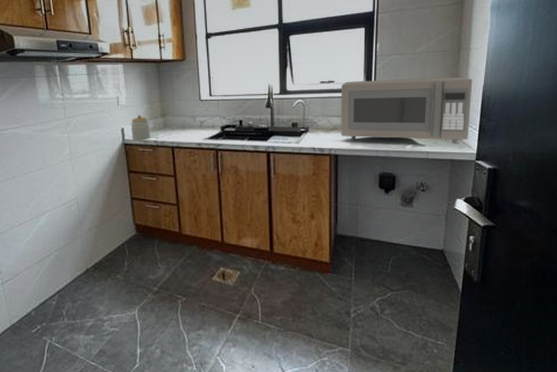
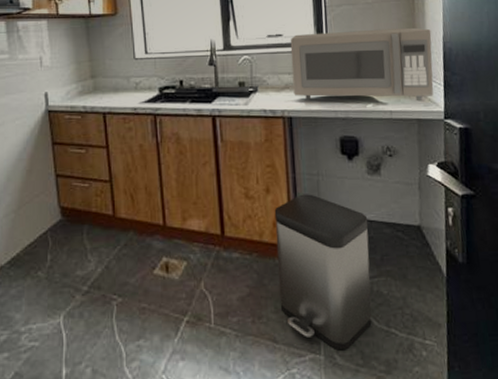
jar: present [130,115,150,140] -> none [55,77,78,106]
pedal bin: none [317,220,398,346] -> present [274,194,372,351]

